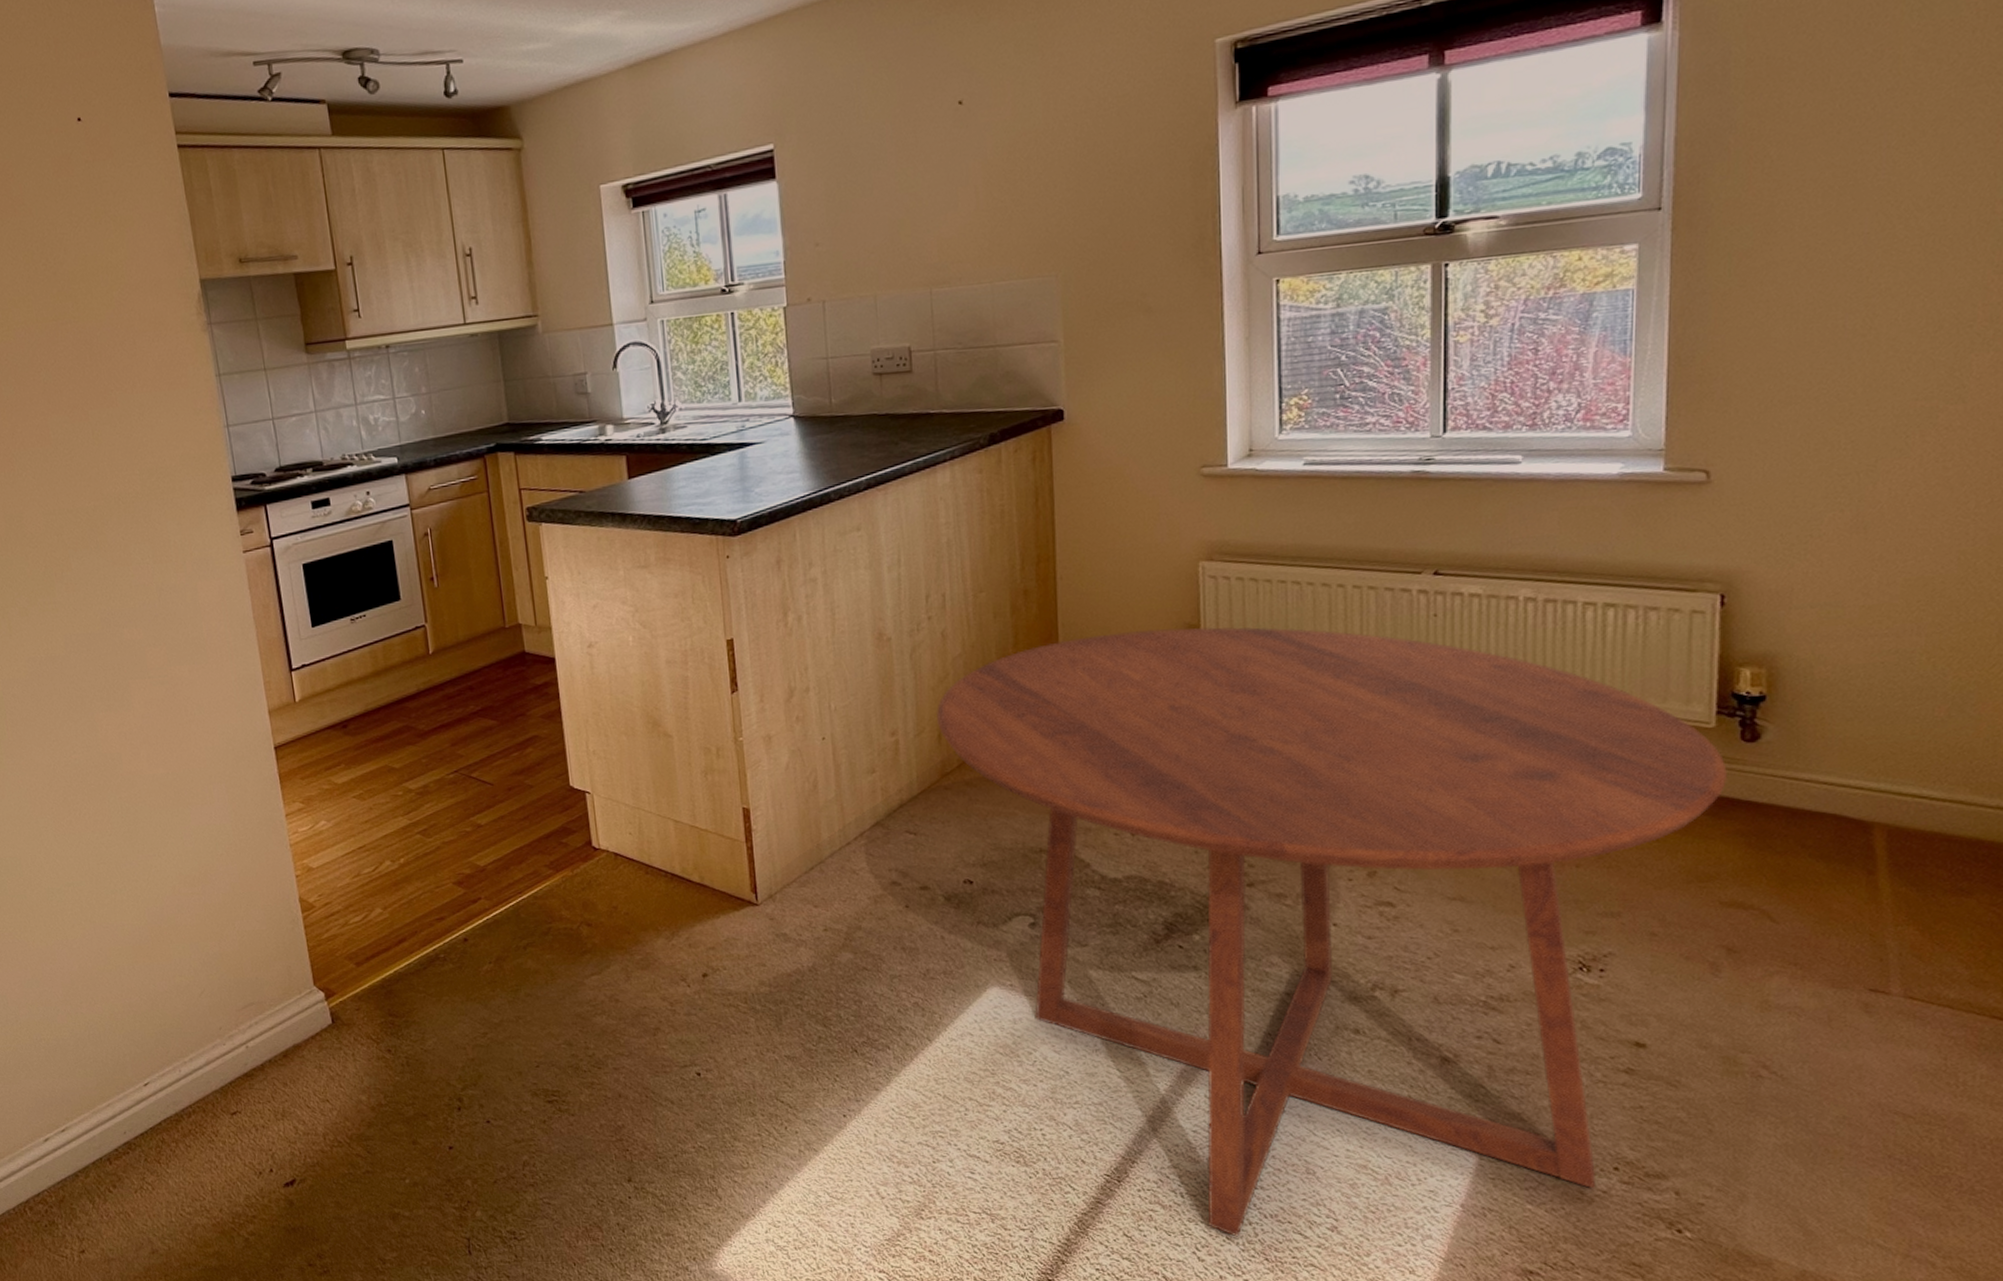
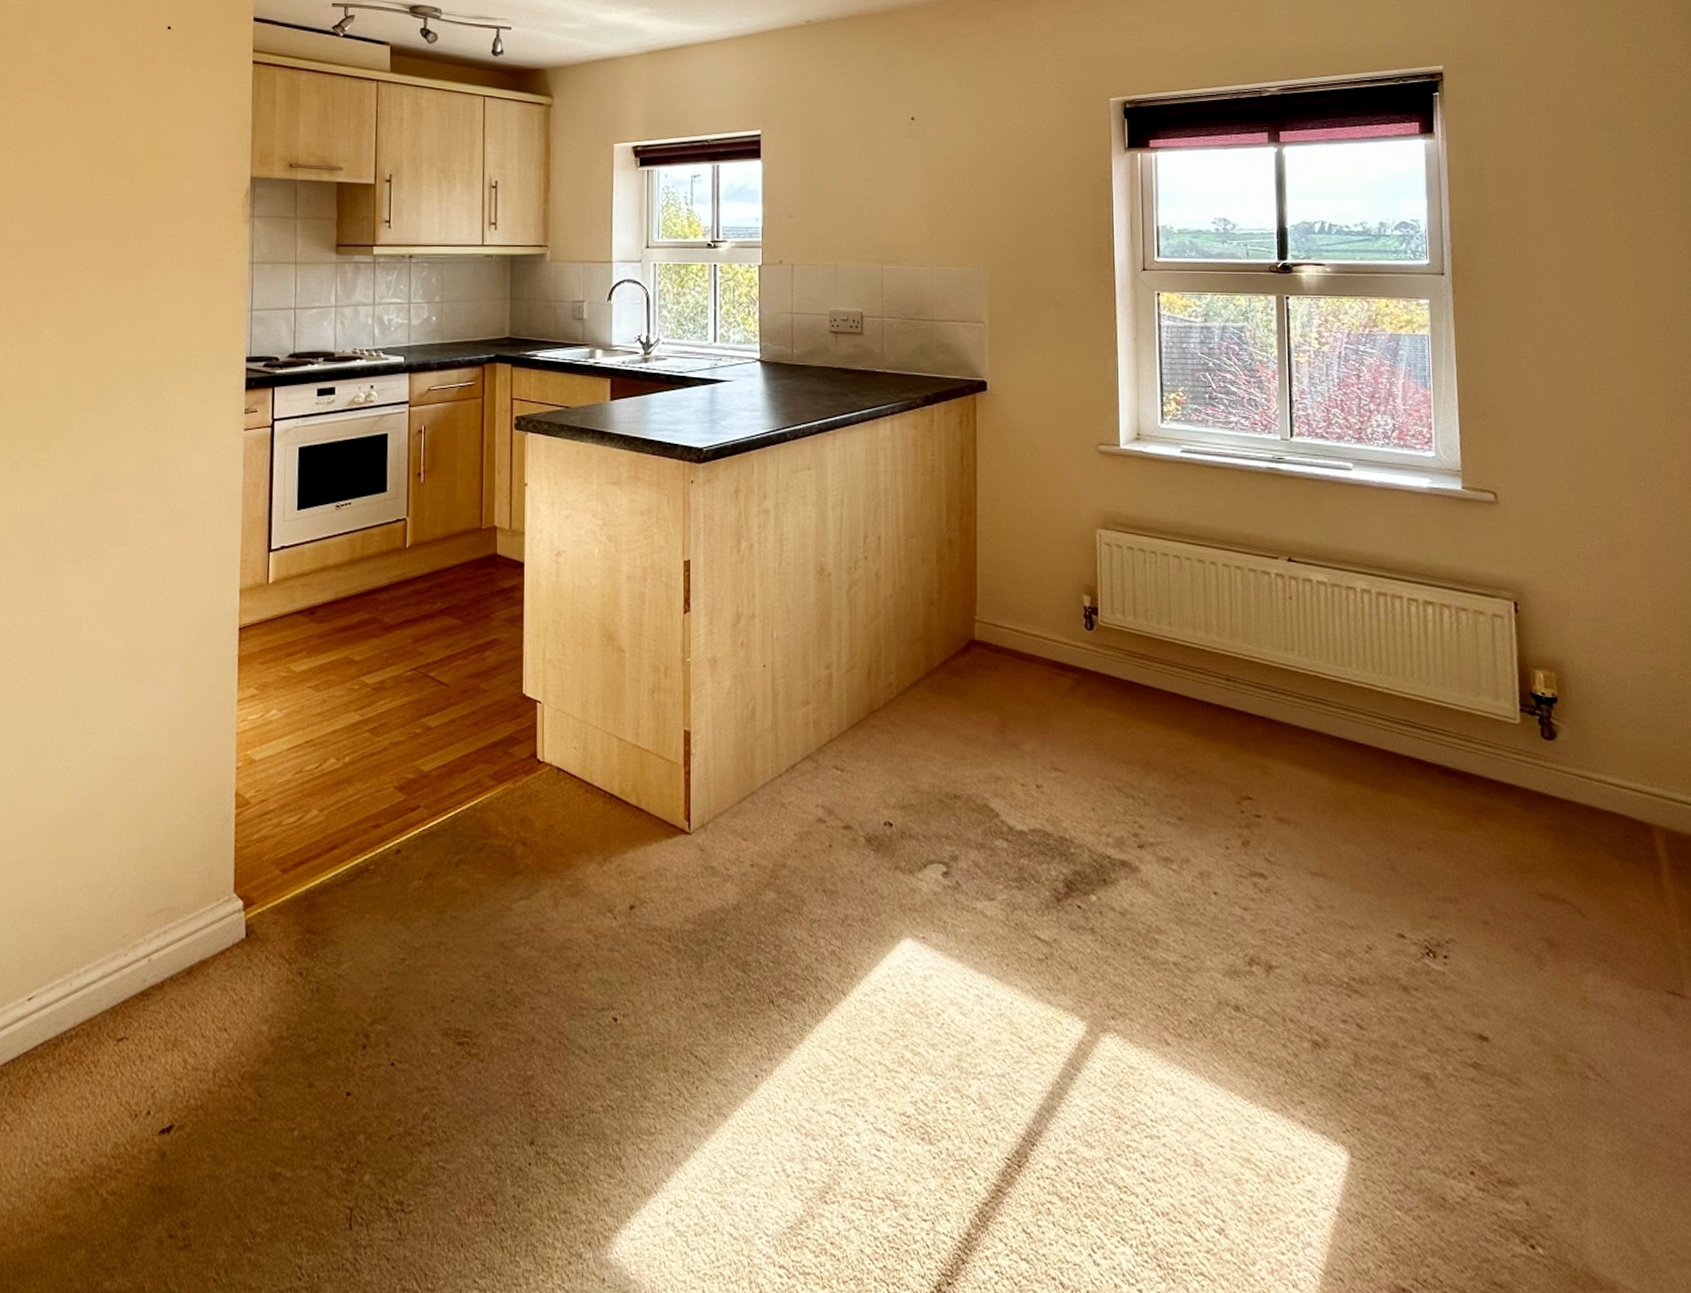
round table: present [935,627,1728,1237] -> none [866,587,1535,1238]

